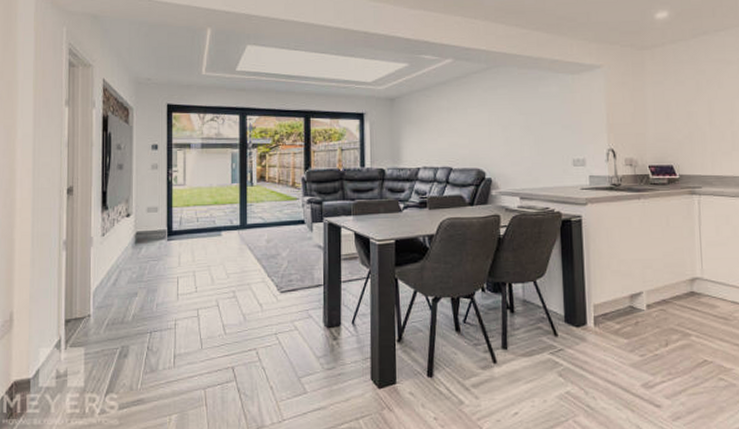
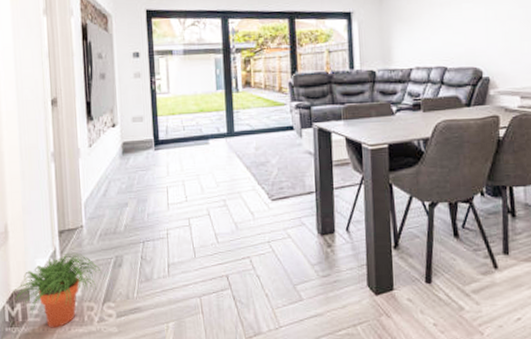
potted plant: none [12,342,106,420] -> present [12,252,101,328]

